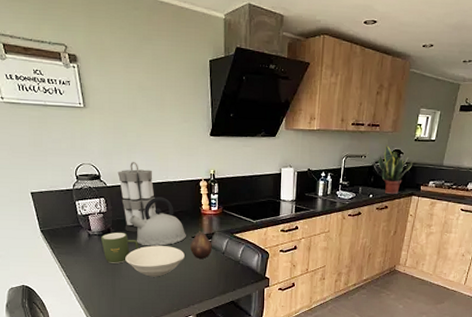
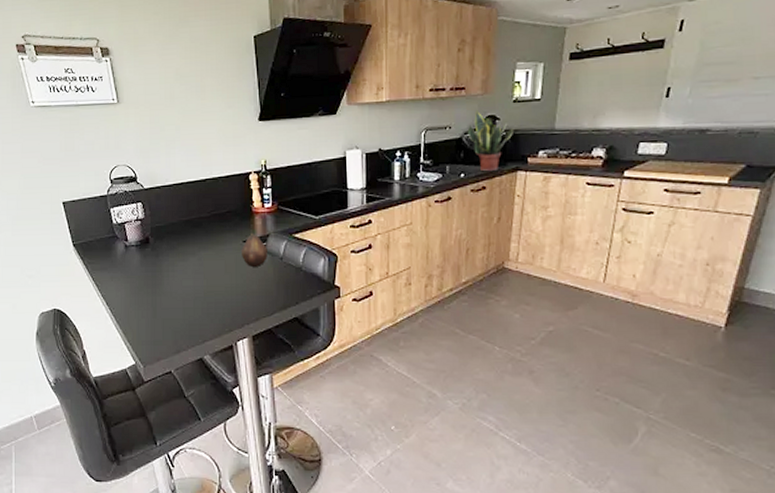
mug: present [100,232,139,264] -> none [138,240,182,278]
spice rack: present [117,162,157,232] -> none [155,159,201,240]
bowl: present [125,245,185,277] -> none [167,254,235,292]
kettle: present [129,196,186,247] -> none [170,196,236,256]

